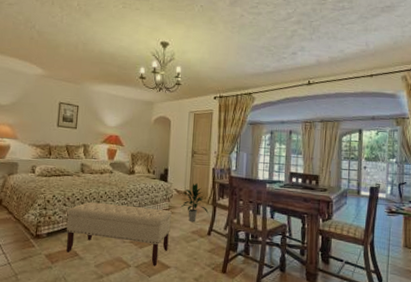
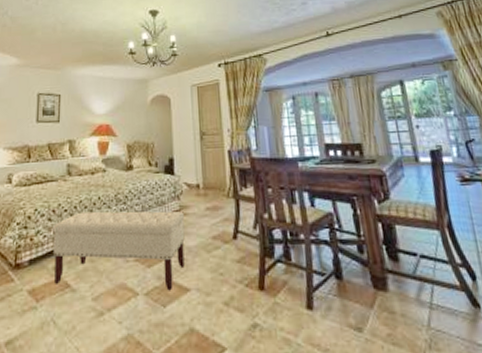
indoor plant: present [180,182,209,221] -> none [193,171,230,223]

